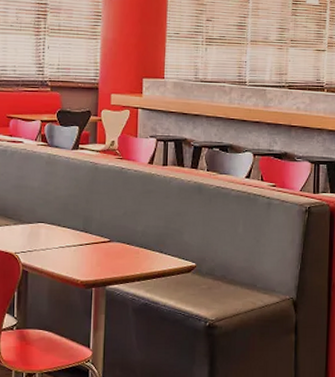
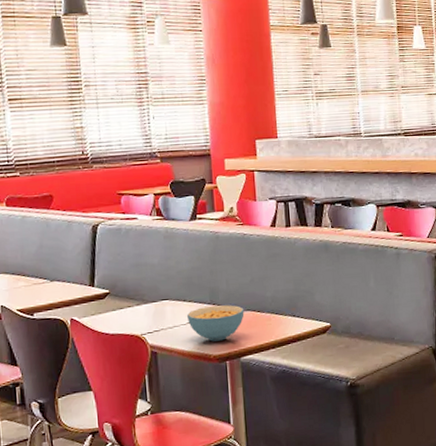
cereal bowl: none [60,234,114,268] -> present [187,305,245,342]

